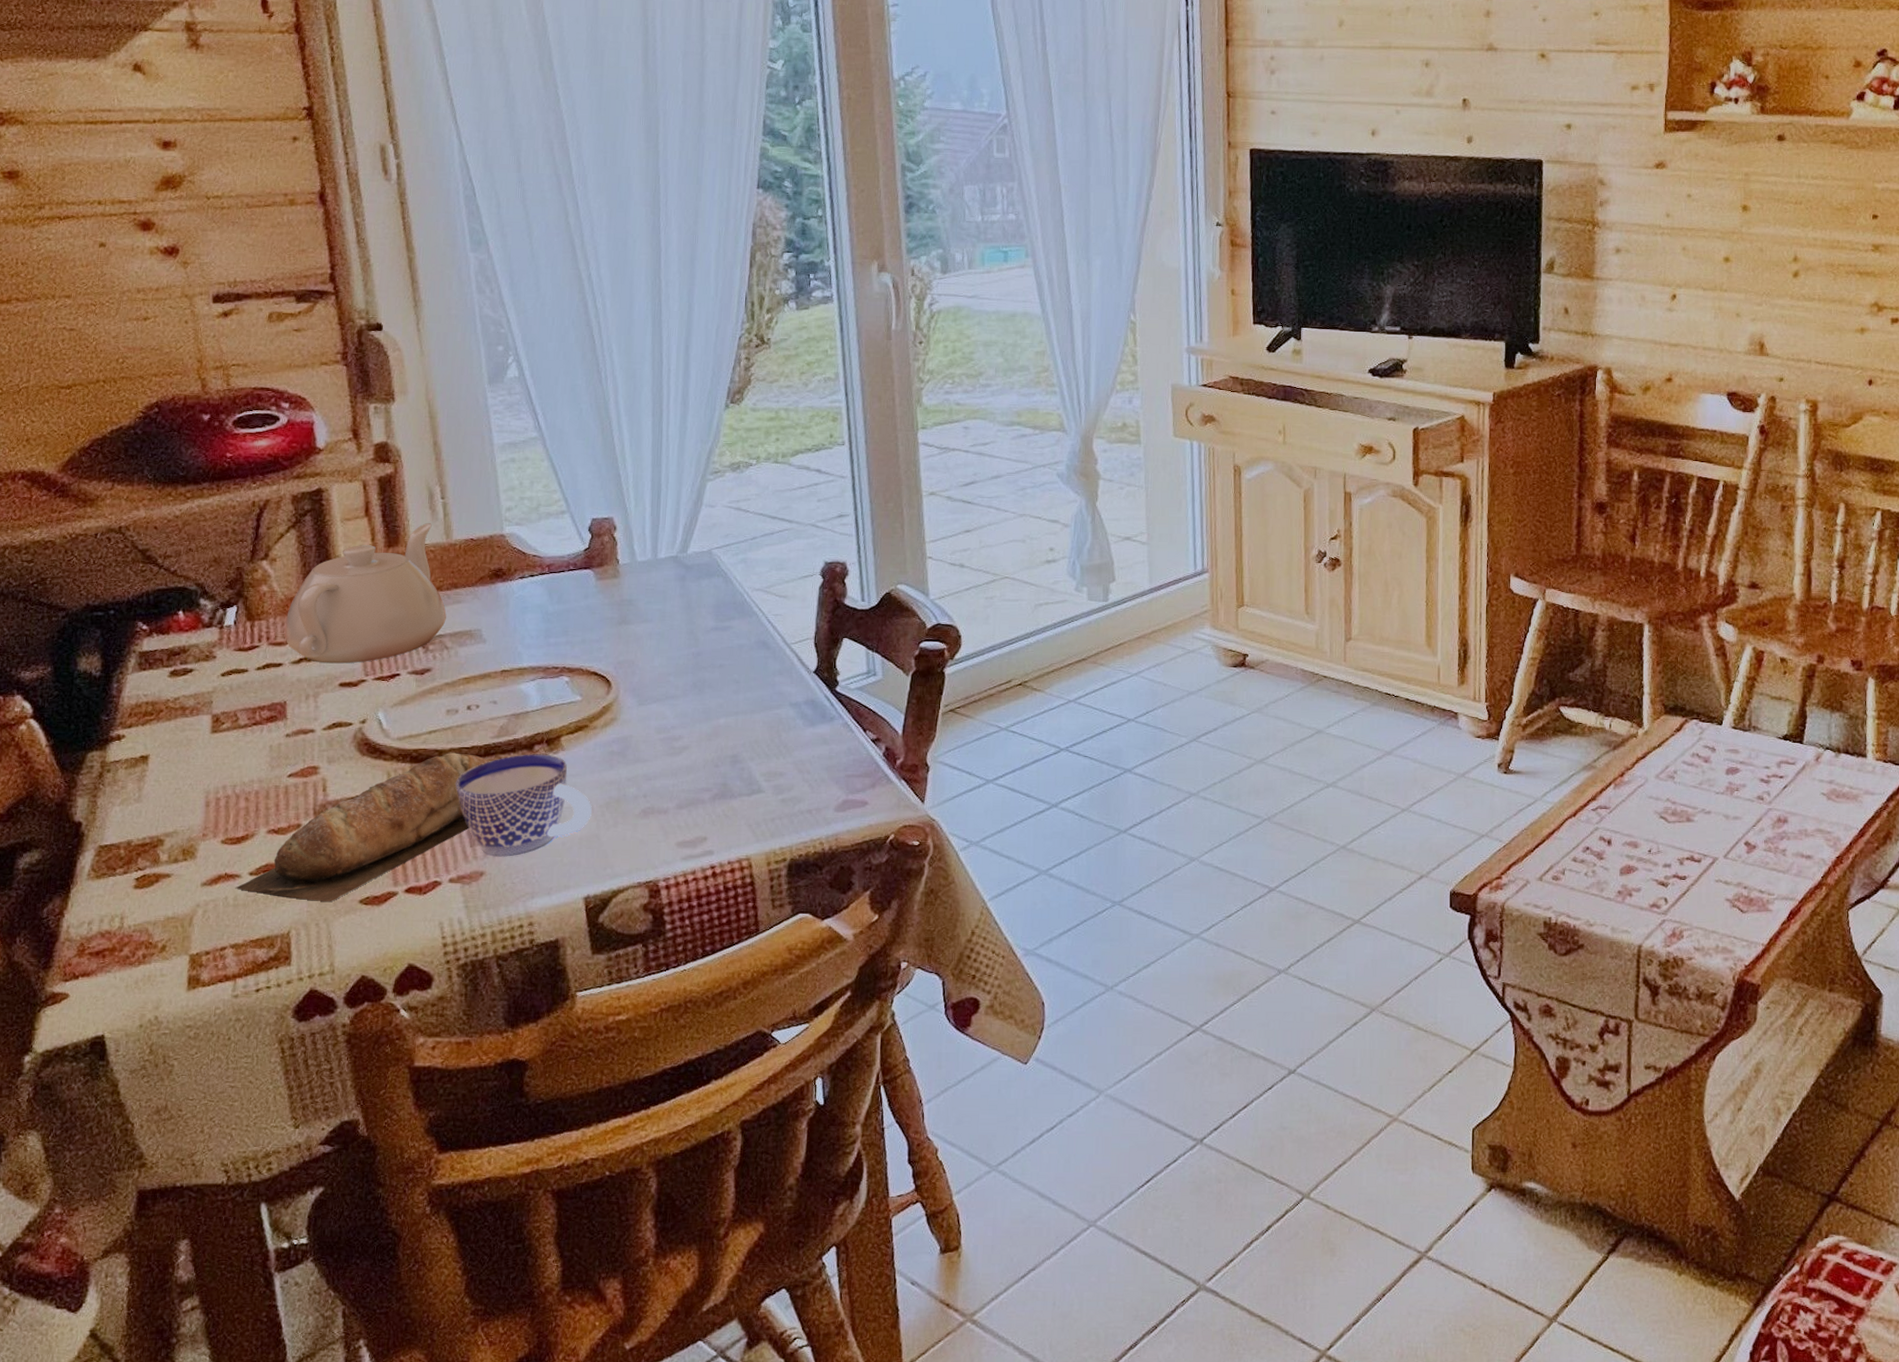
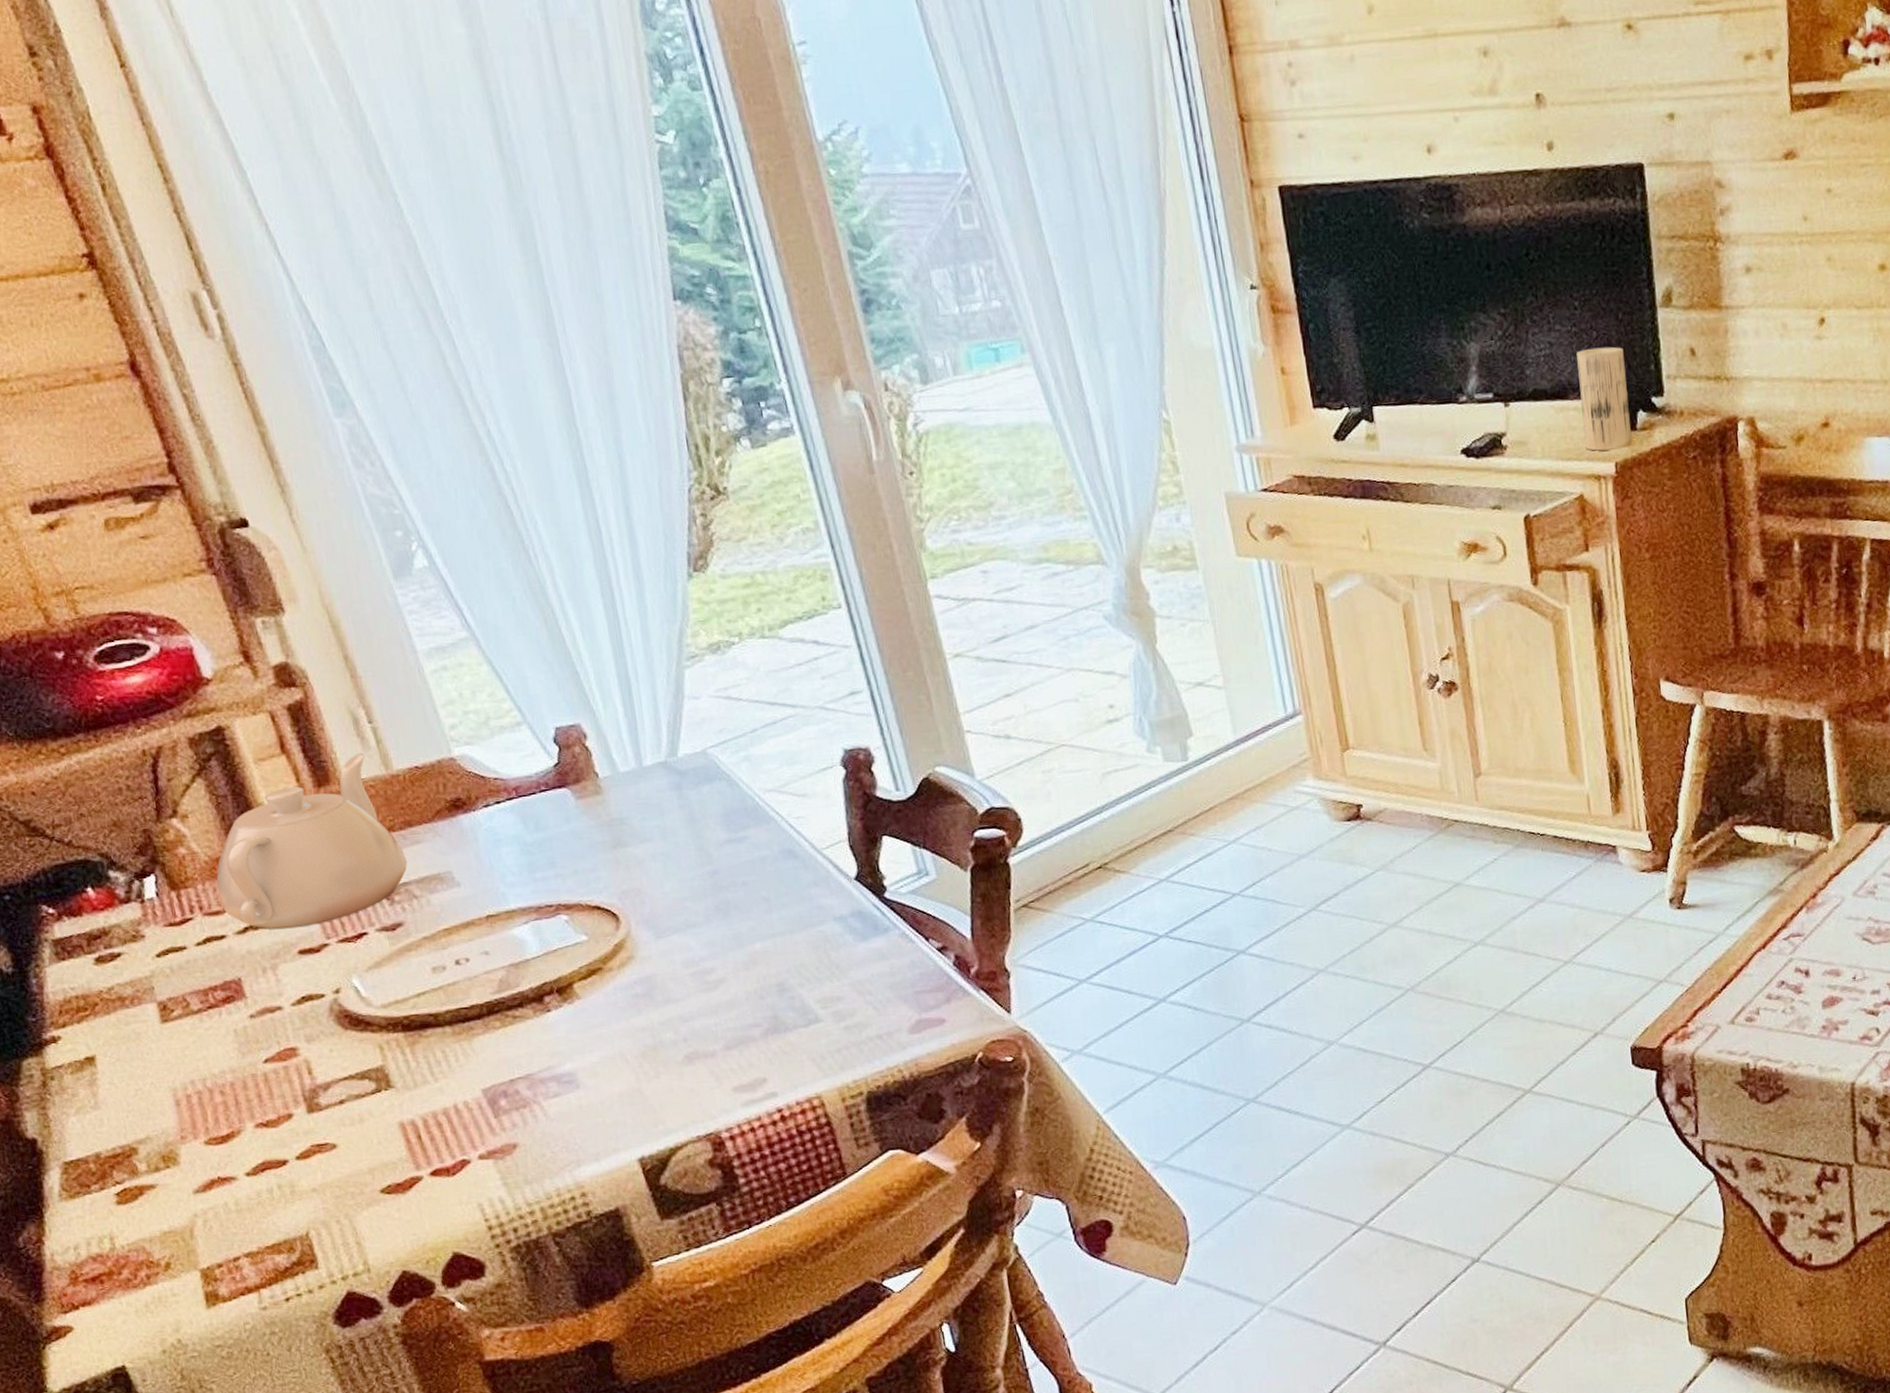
bread loaf: present [235,753,489,901] -> none [233,1014,495,1197]
cup: present [456,754,592,857] -> none [461,1005,628,1126]
candle: none [1470,299,1510,382] -> present [1576,346,1632,451]

